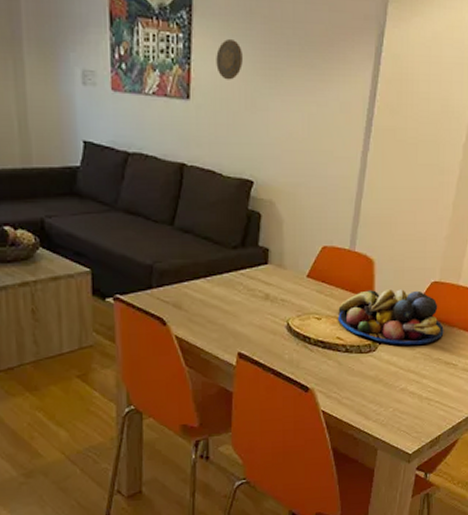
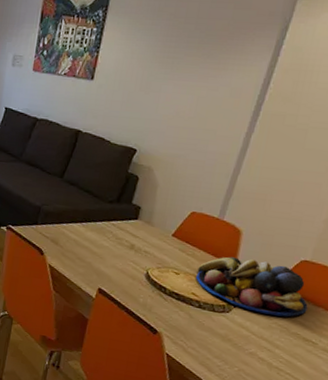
decorative plate: present [216,39,243,80] -> none [120,33,146,66]

